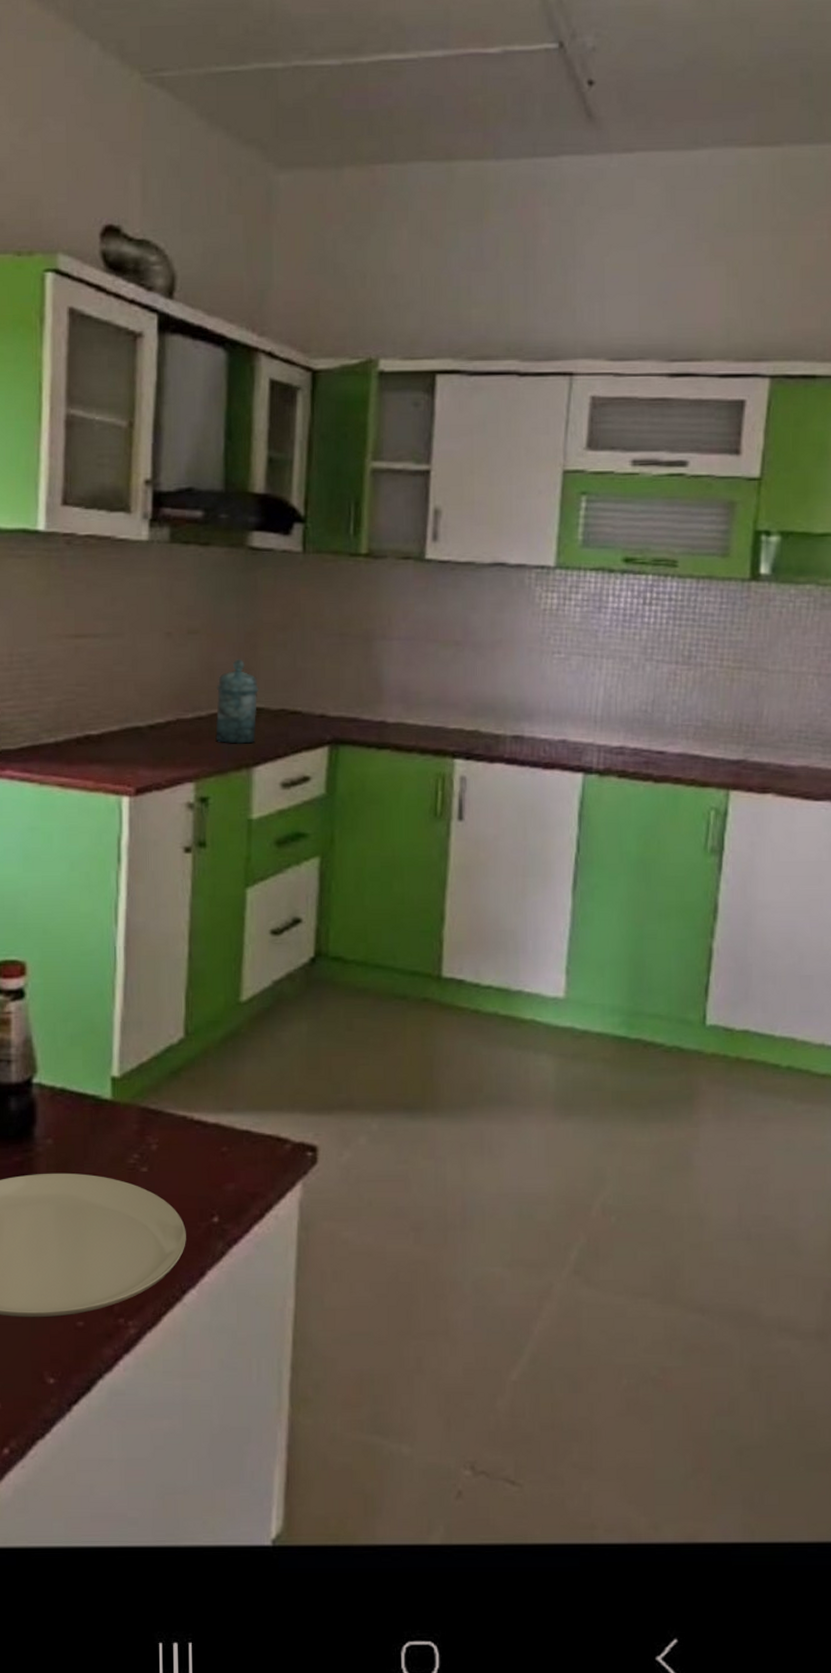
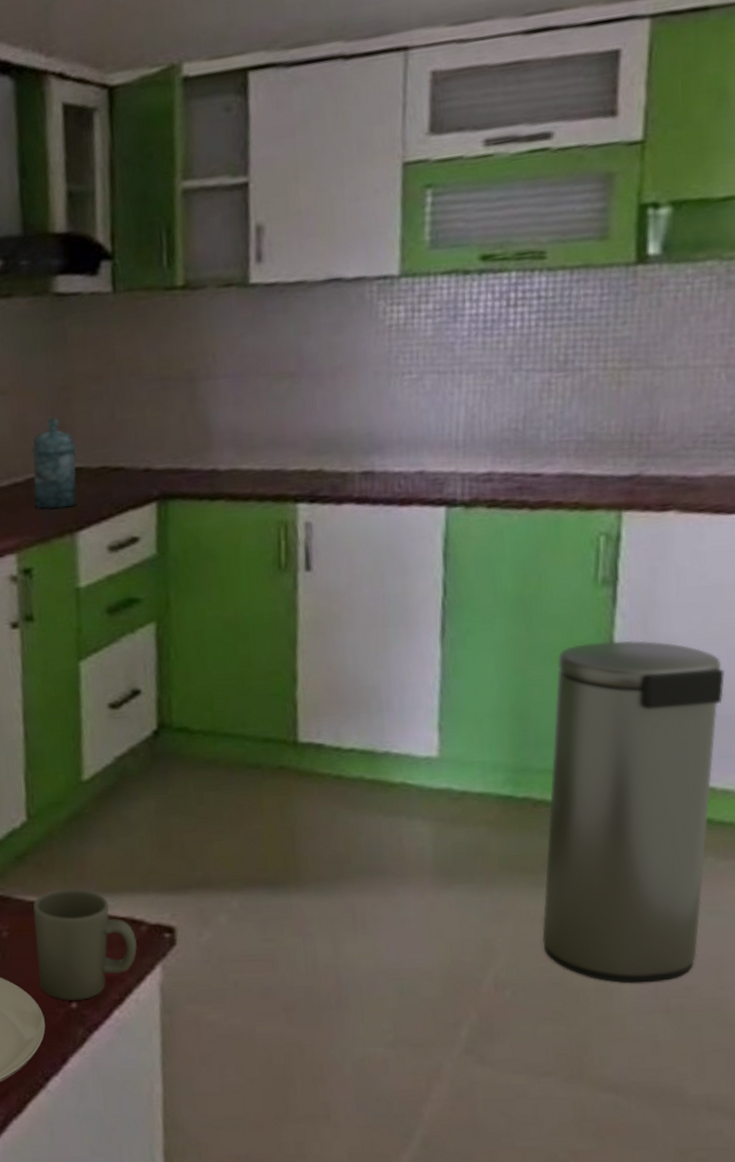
mug: none [183,1105,281,1216] -> present [33,888,137,1001]
pedal bin: none [646,904,807,1213] -> present [542,640,725,983]

